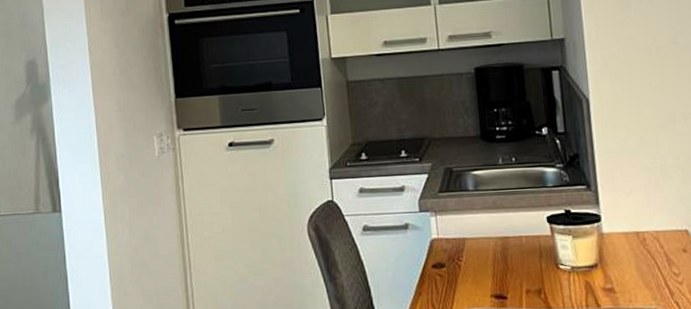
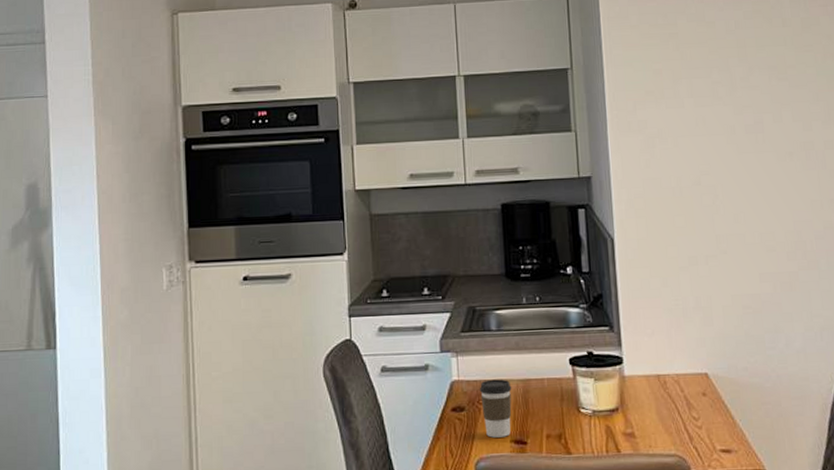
coffee cup: none [458,237,491,293] -> present [479,379,512,438]

